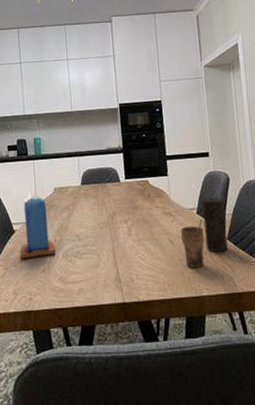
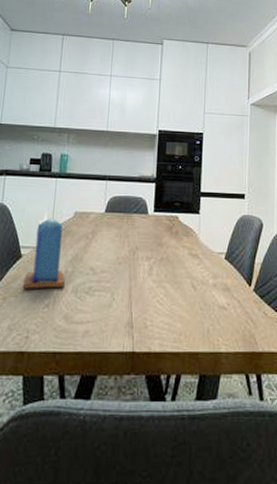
cup: present [180,219,206,268] -> none [205,265,231,319]
candle: present [201,197,229,253] -> none [230,242,254,305]

